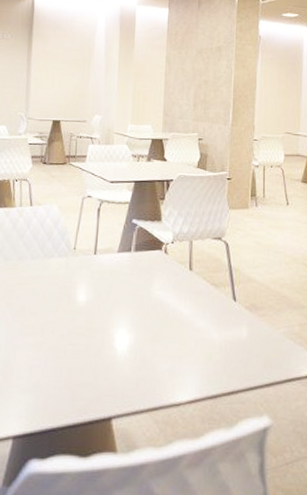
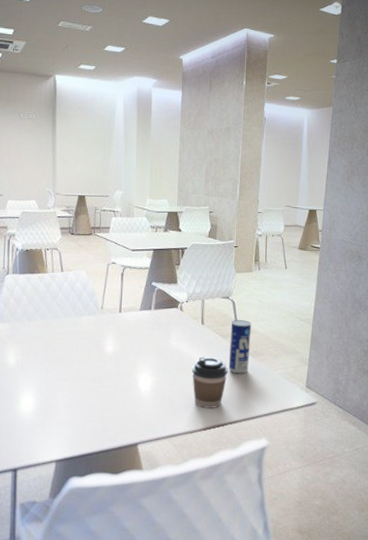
coffee cup: none [177,309,221,375] -> present [191,356,228,408]
beverage can: none [221,265,248,332] -> present [228,320,251,374]

